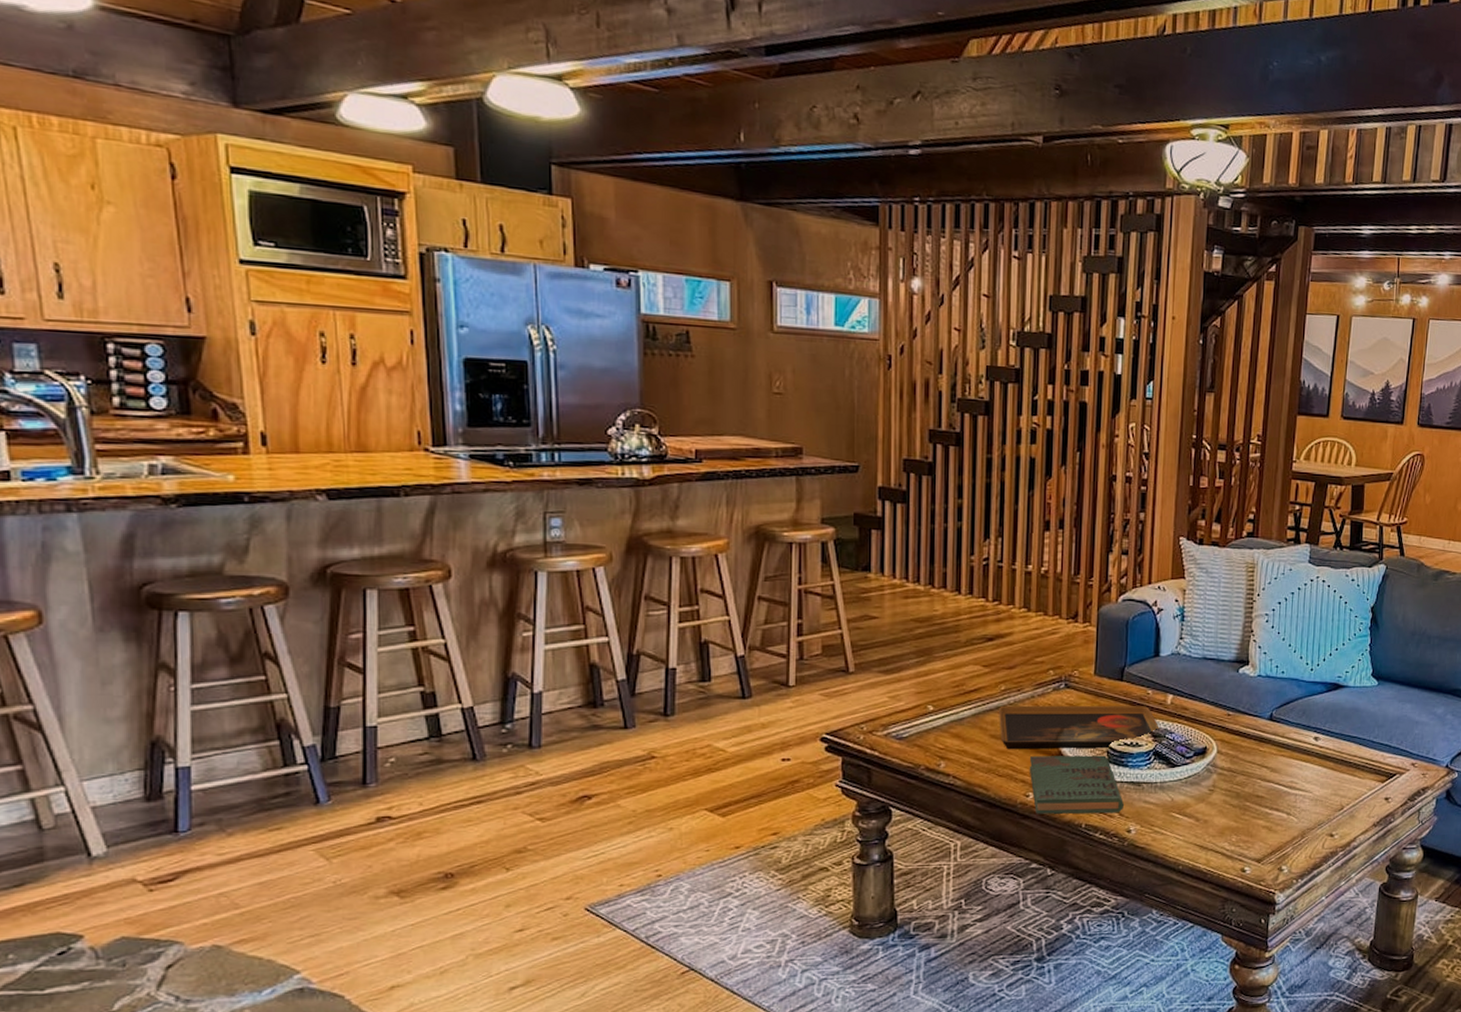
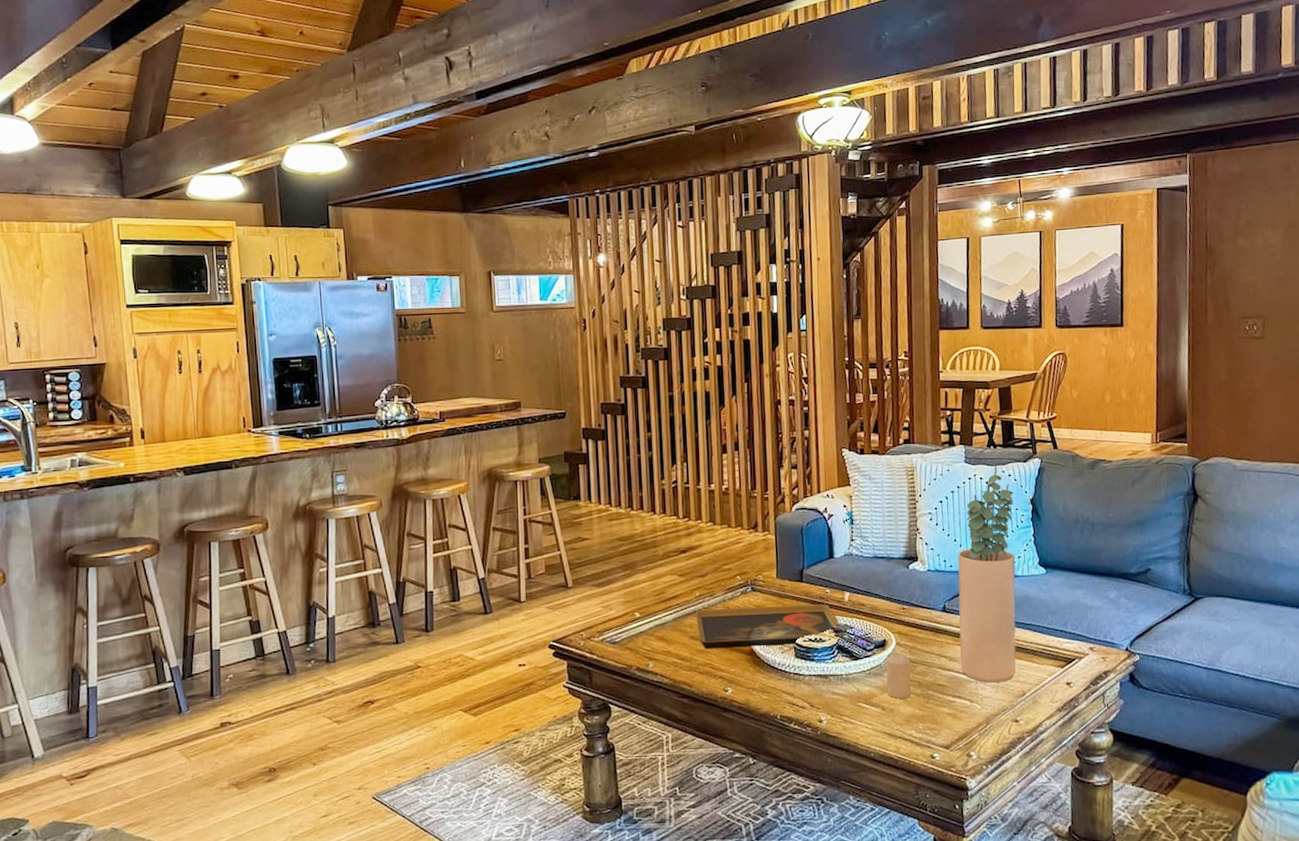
book: present [1029,755,1124,814] -> none [725,651,814,708]
candle: none [1202,760,1230,810] -> present [886,651,911,699]
vase: none [1281,568,1355,796] -> present [957,465,1016,683]

